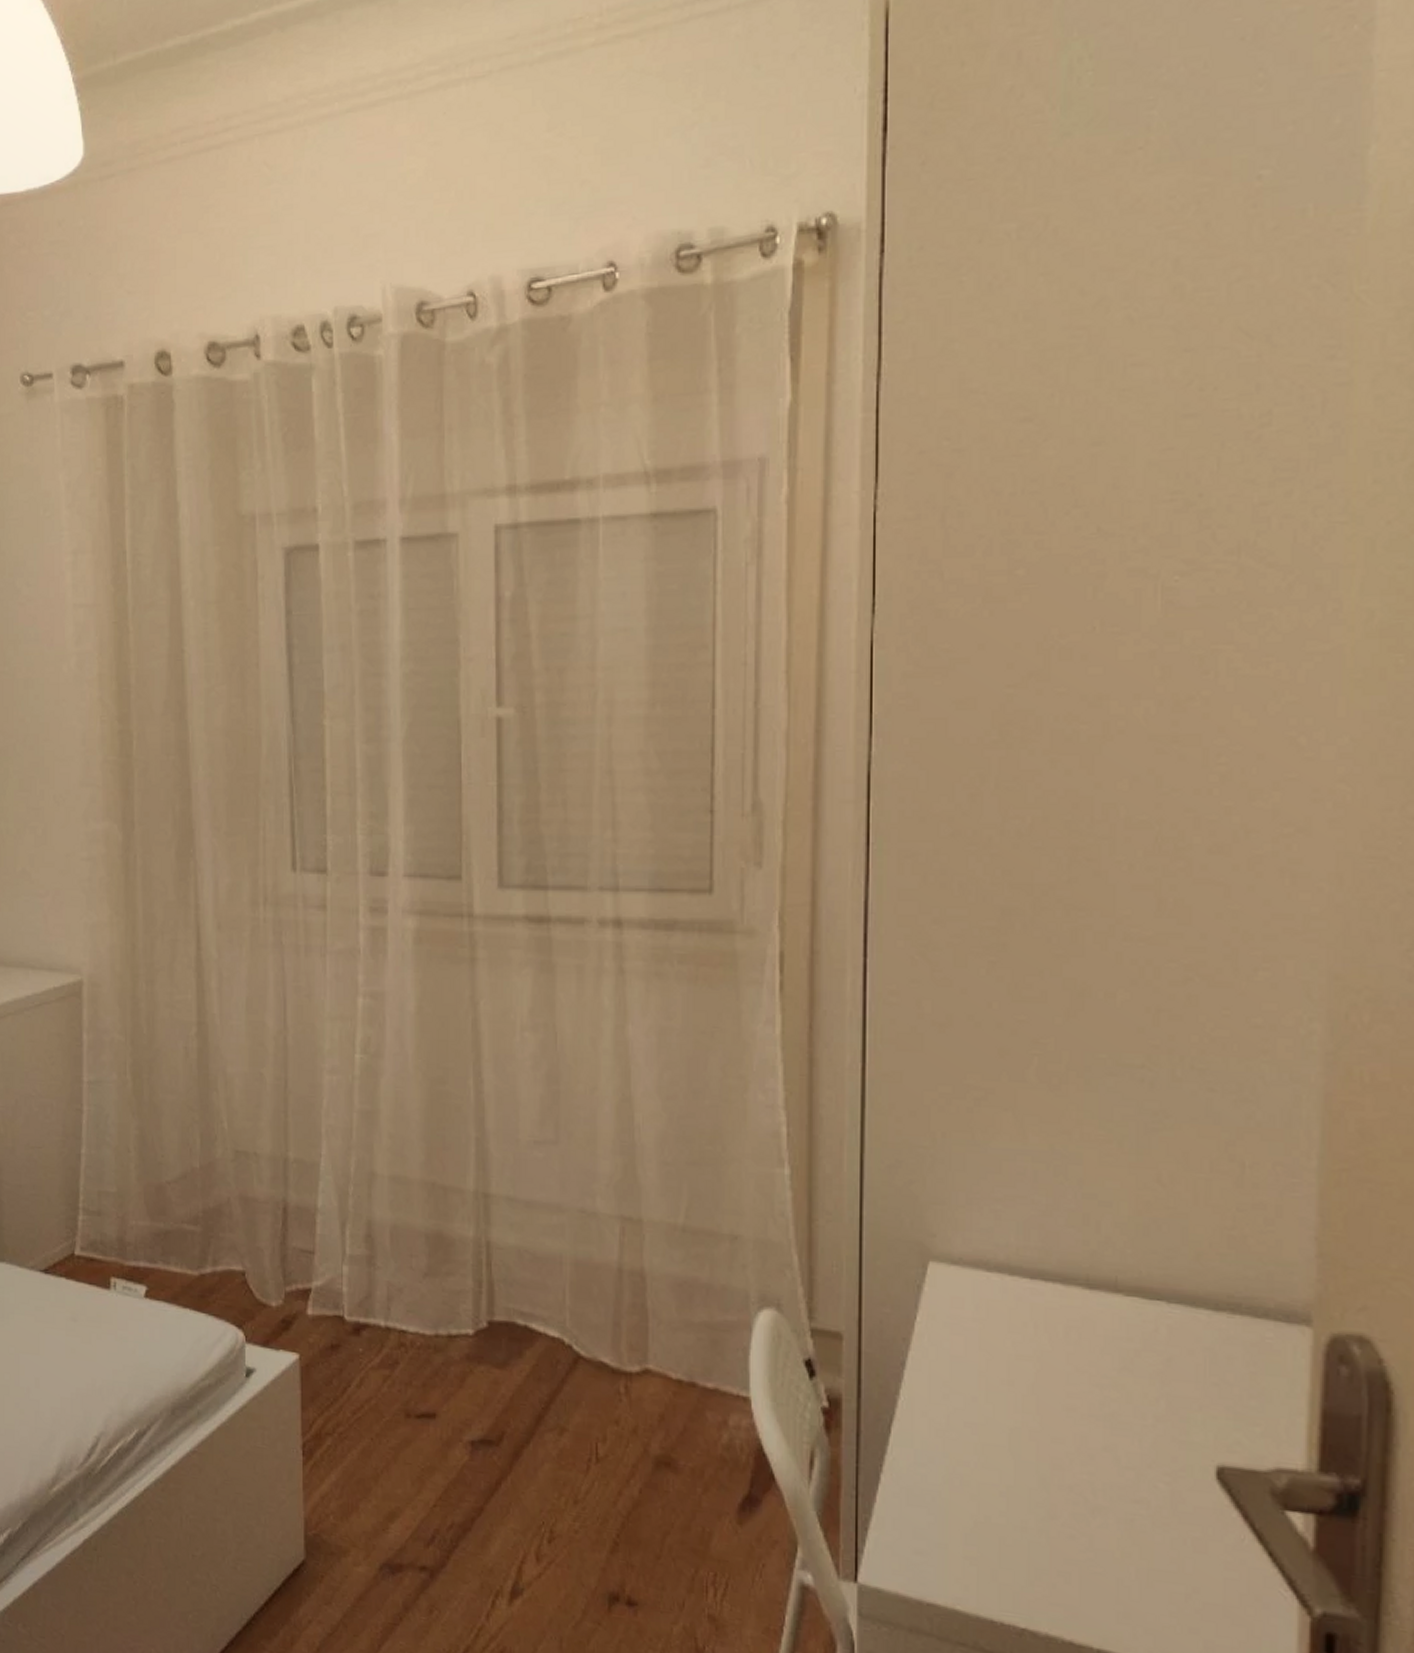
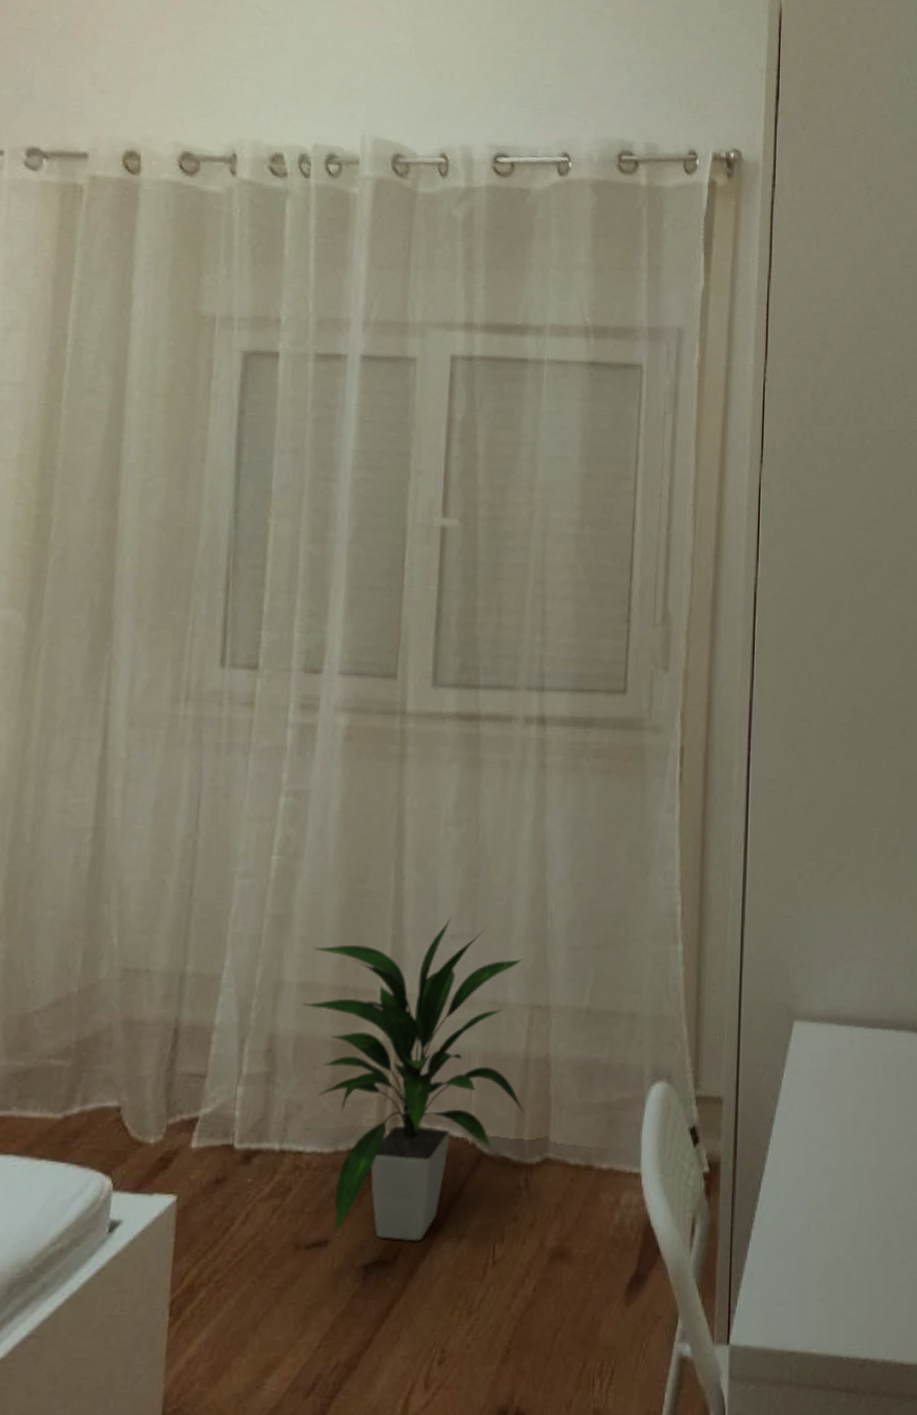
indoor plant: none [395,1122,622,1428] -> present [302,917,526,1242]

